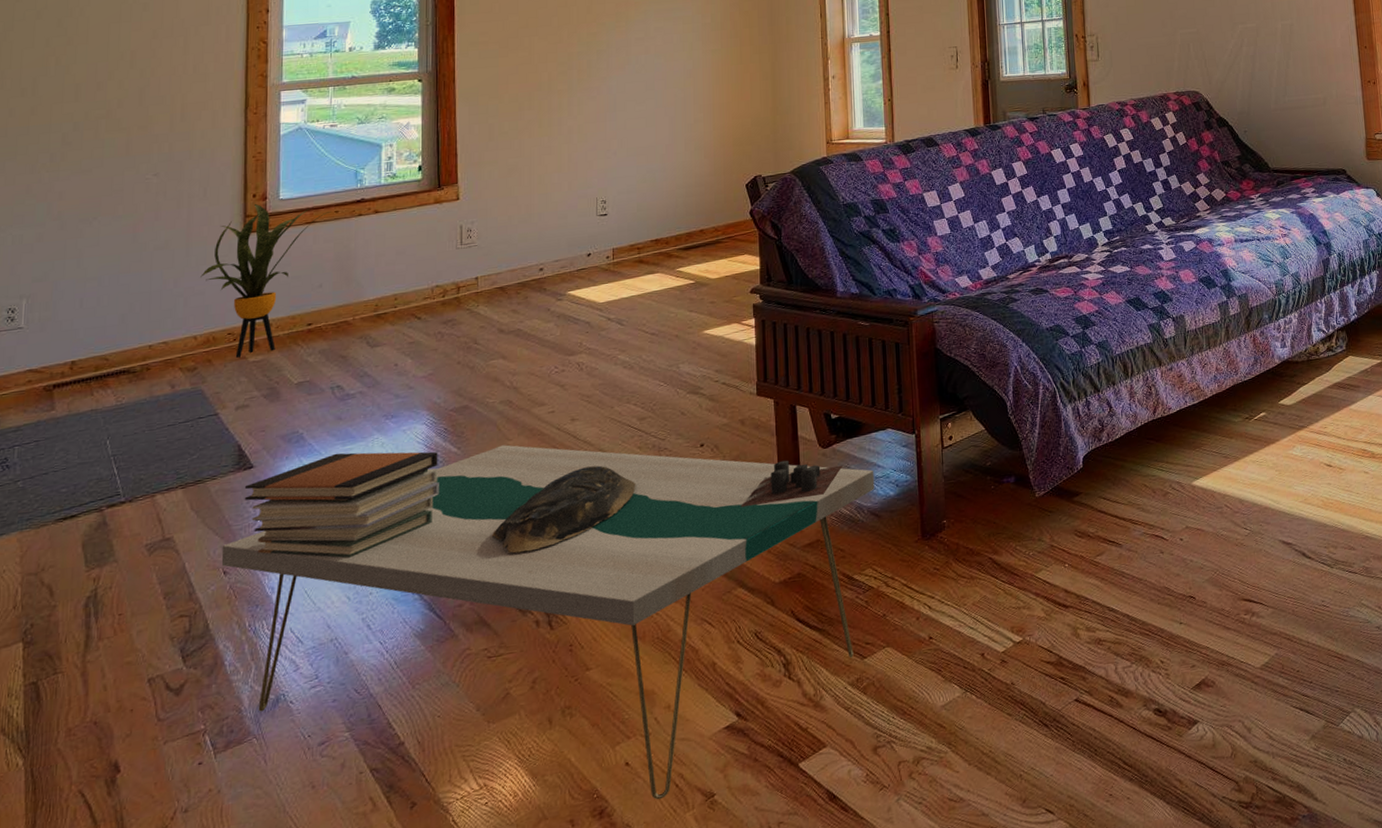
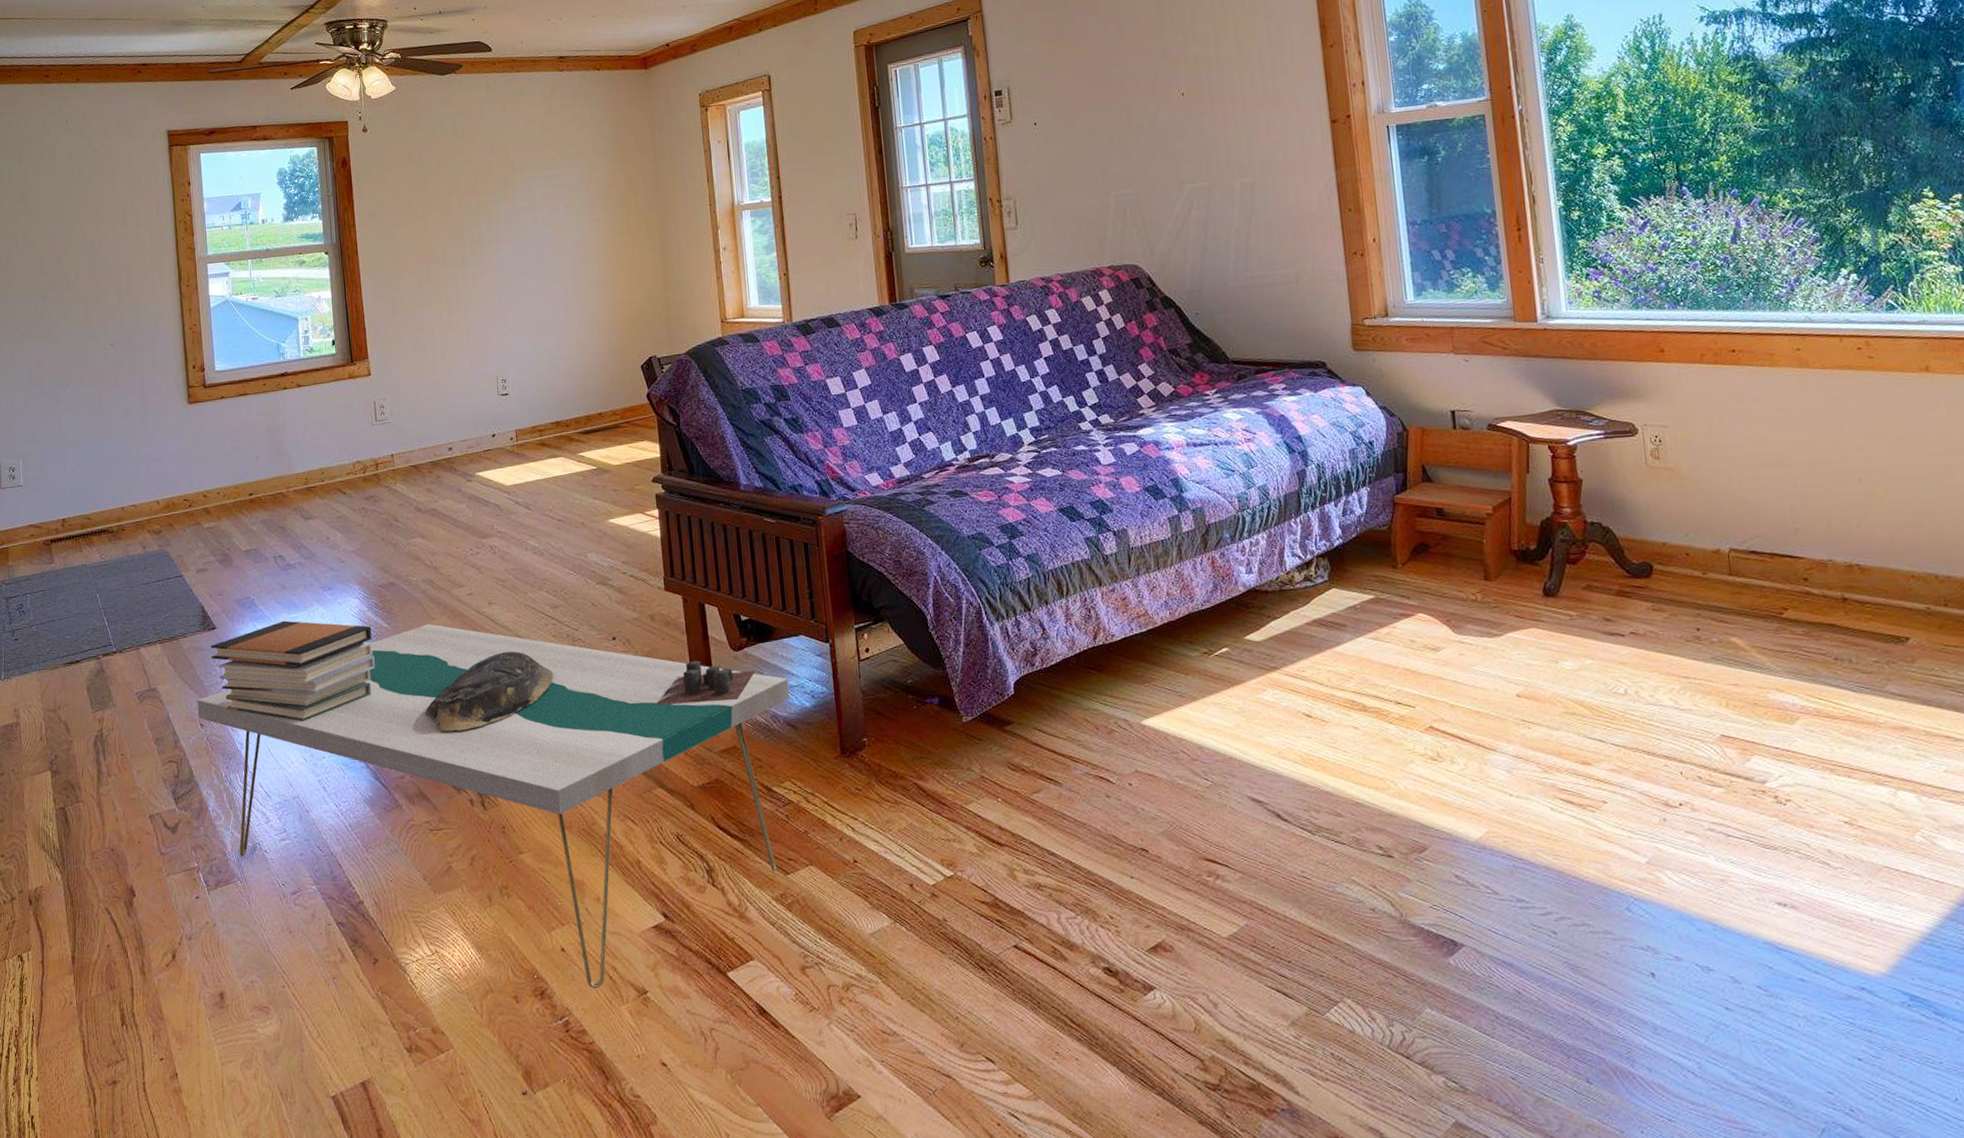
house plant: present [200,203,332,358] -> none [157,374,260,523]

